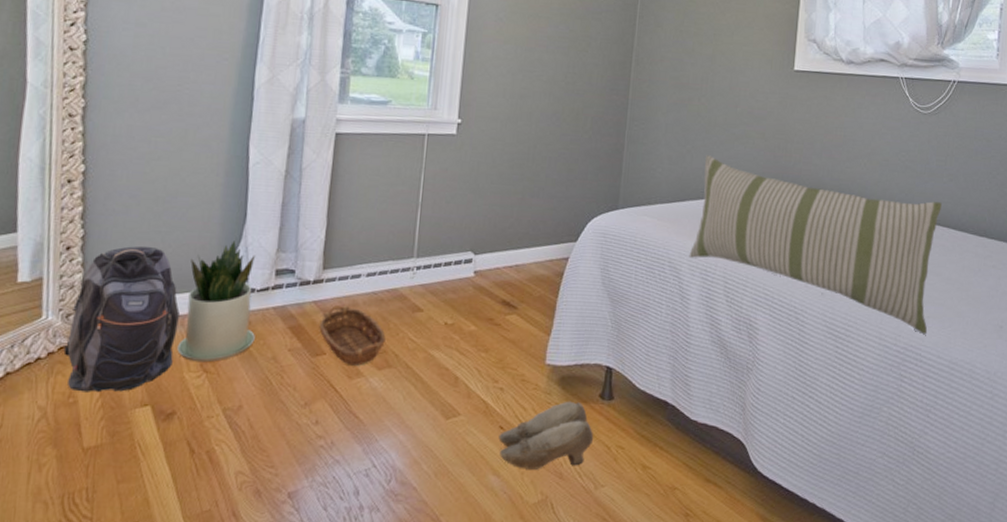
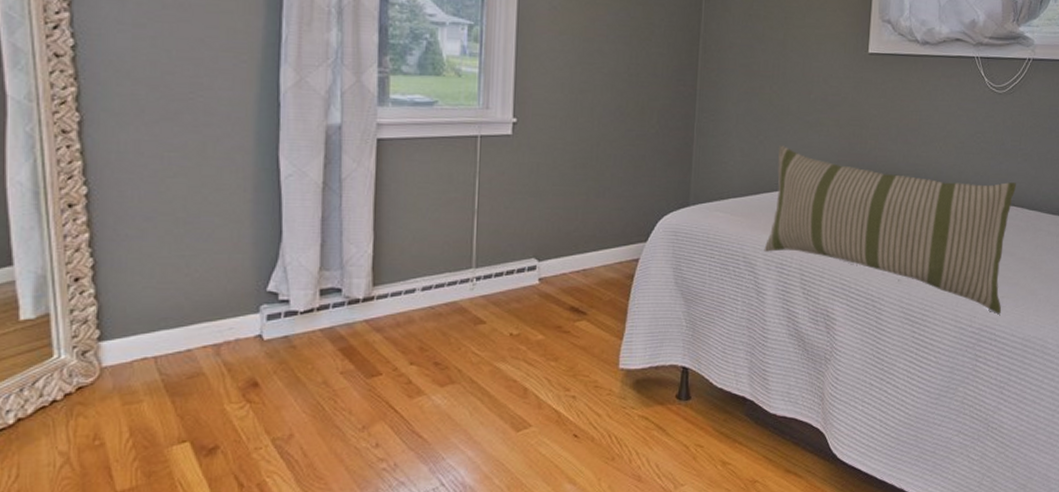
backpack: present [63,245,181,393] -> none [83,272,215,433]
planter: present [177,241,256,363] -> none [214,261,302,393]
basket: present [319,305,386,366] -> none [373,323,447,384]
slippers: present [498,401,594,469] -> none [573,404,672,475]

